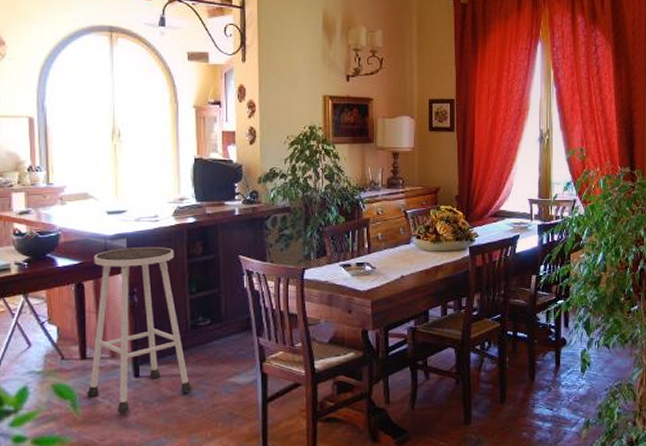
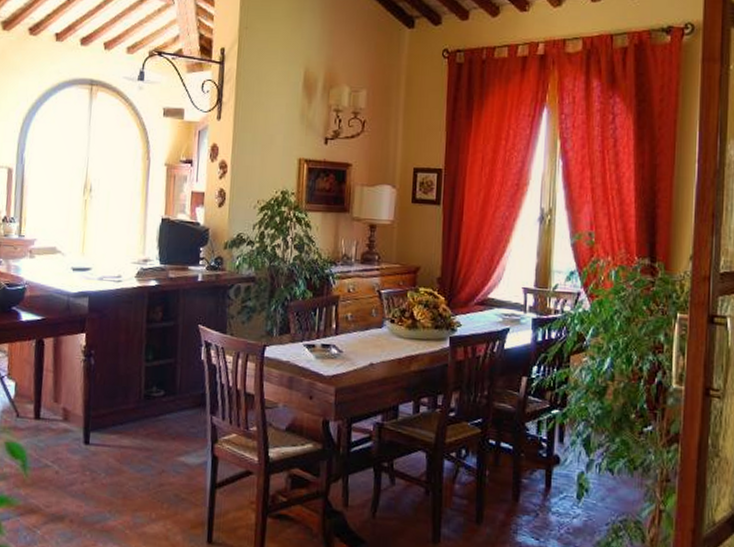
stool: present [87,247,192,414] -> none [37,307,140,482]

